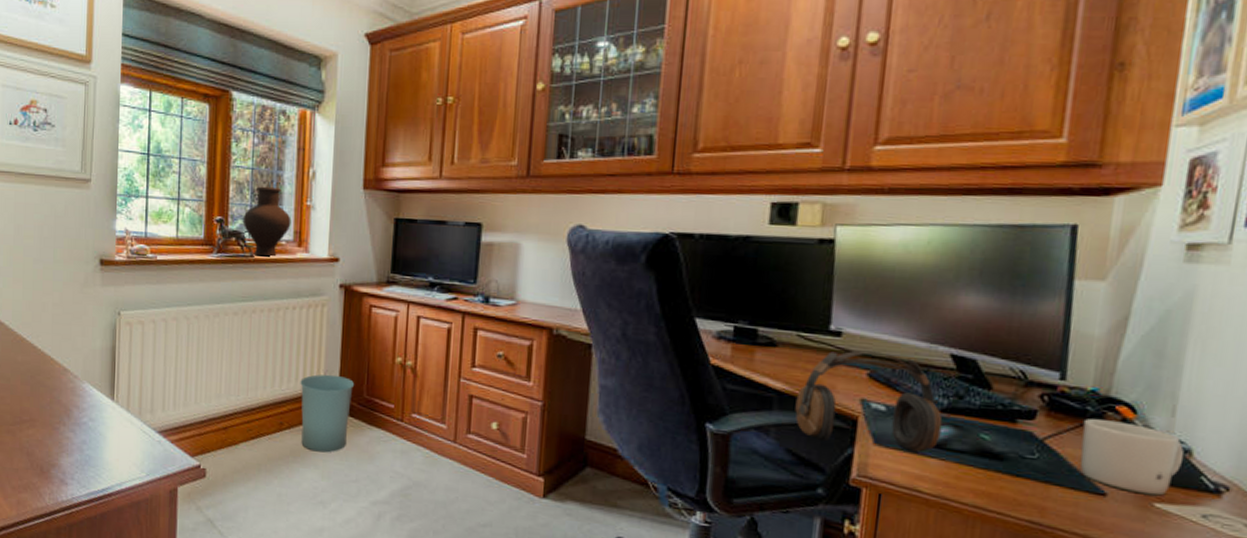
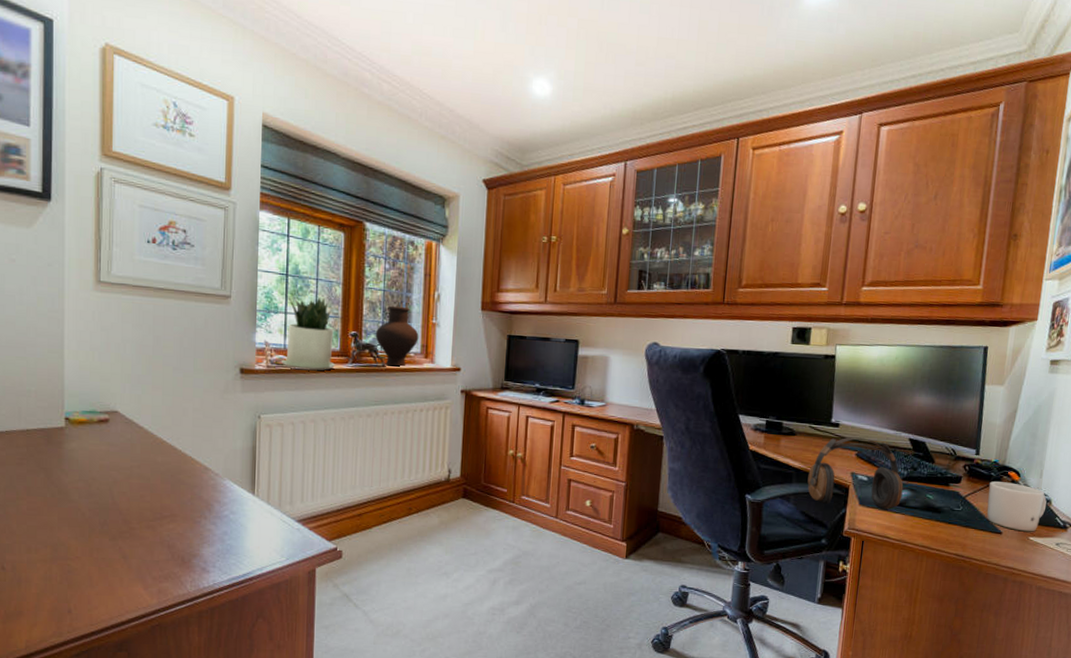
planter: none [141,176,199,262] -> present [281,294,335,371]
waste bin: present [300,374,355,453] -> none [427,466,474,532]

